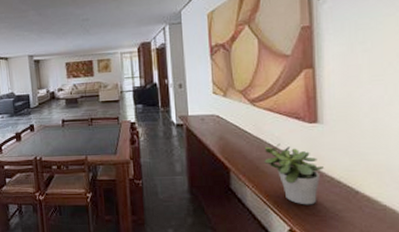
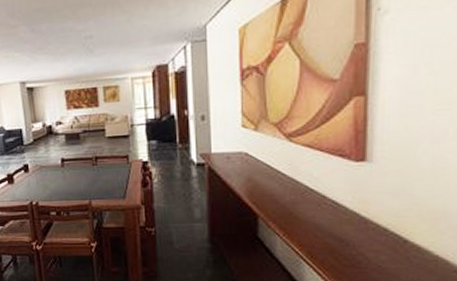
potted plant: present [264,143,324,205] -> none [299,185,369,256]

